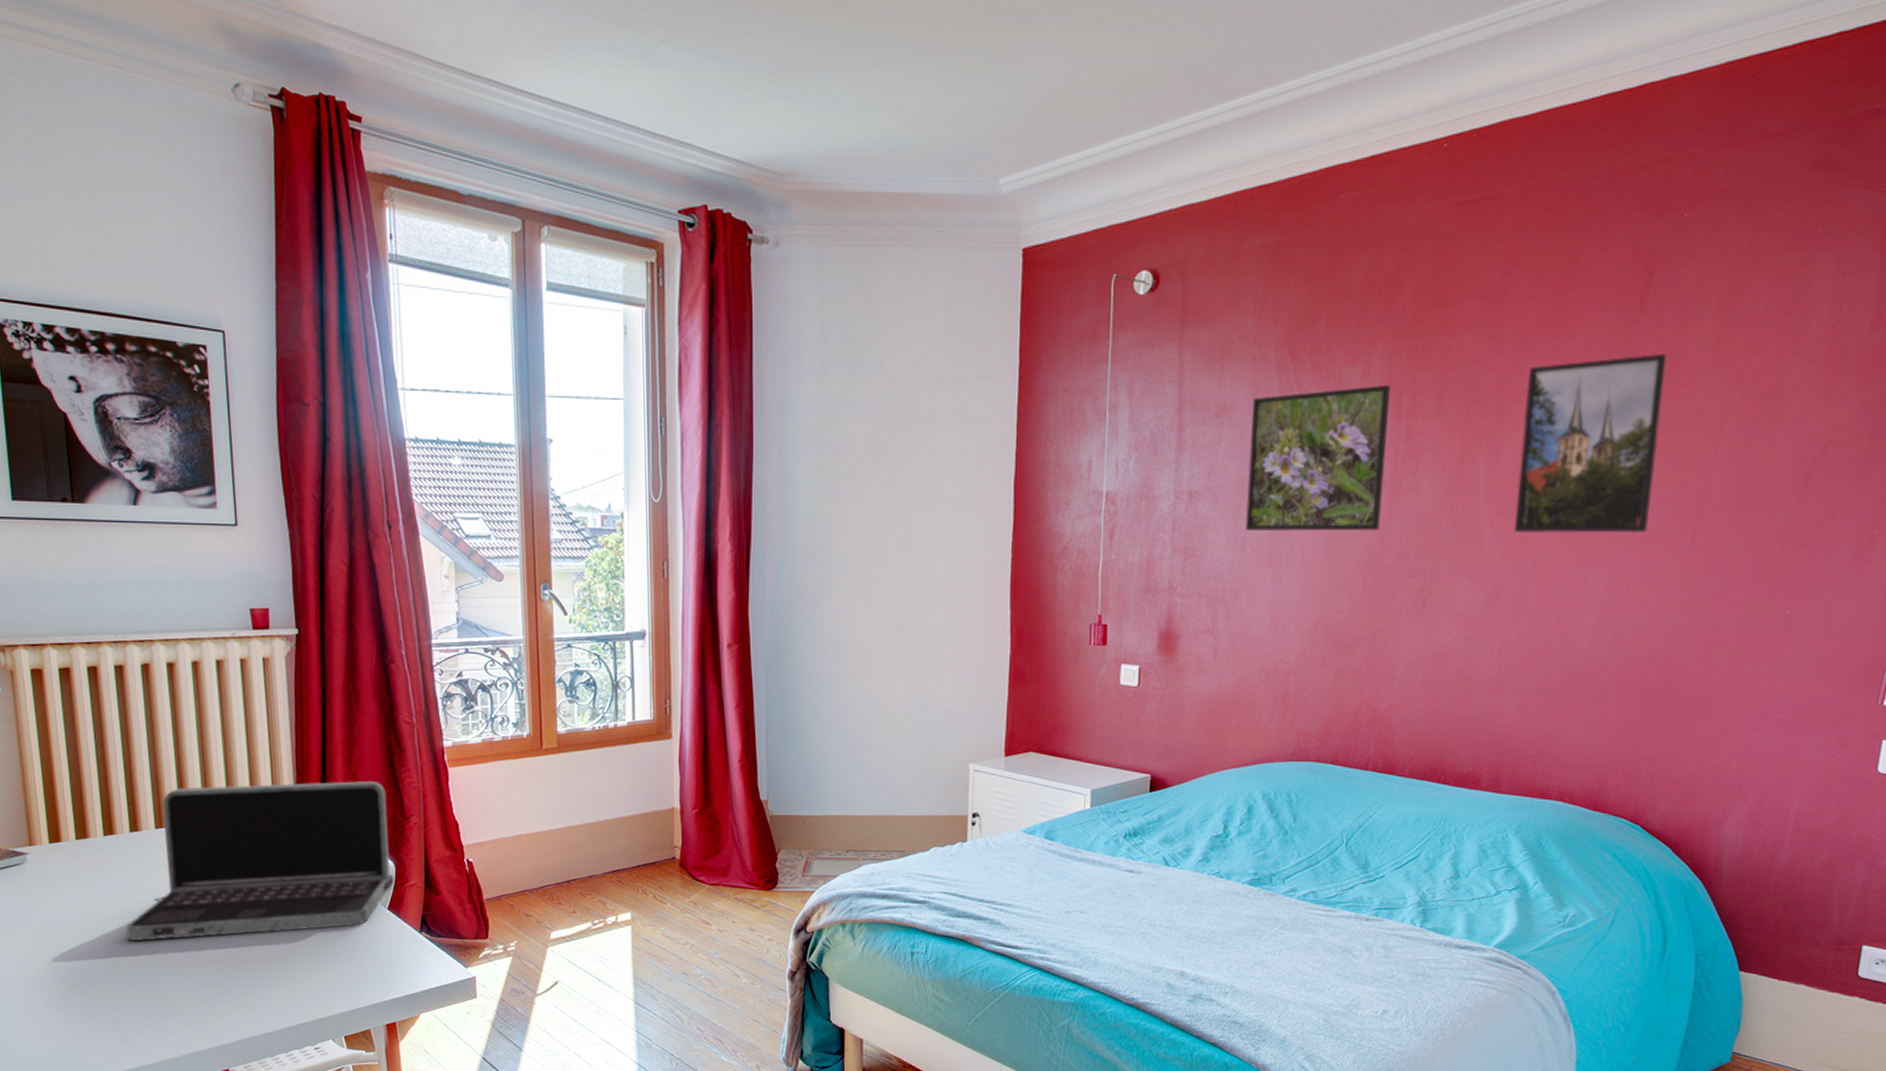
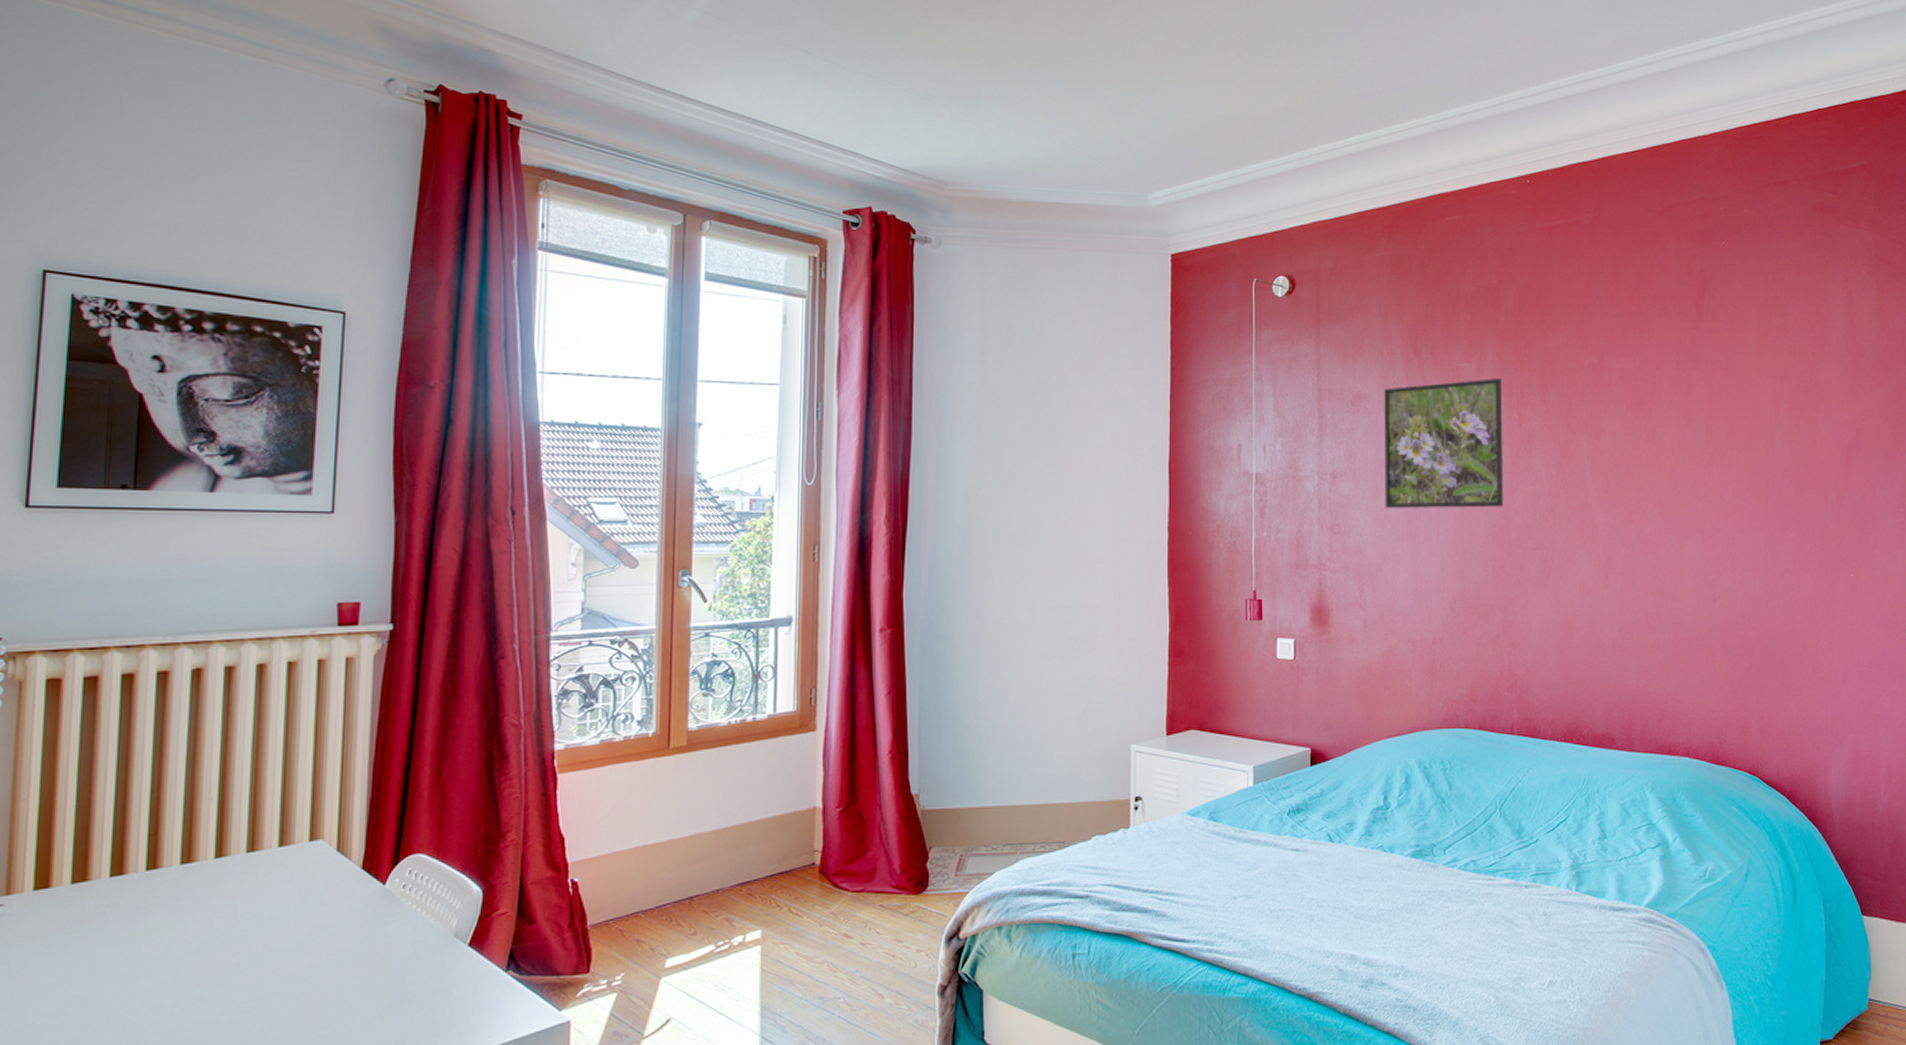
laptop: present [126,781,395,941] -> none [121,794,481,1008]
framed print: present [1513,354,1668,534] -> none [1615,355,1729,509]

